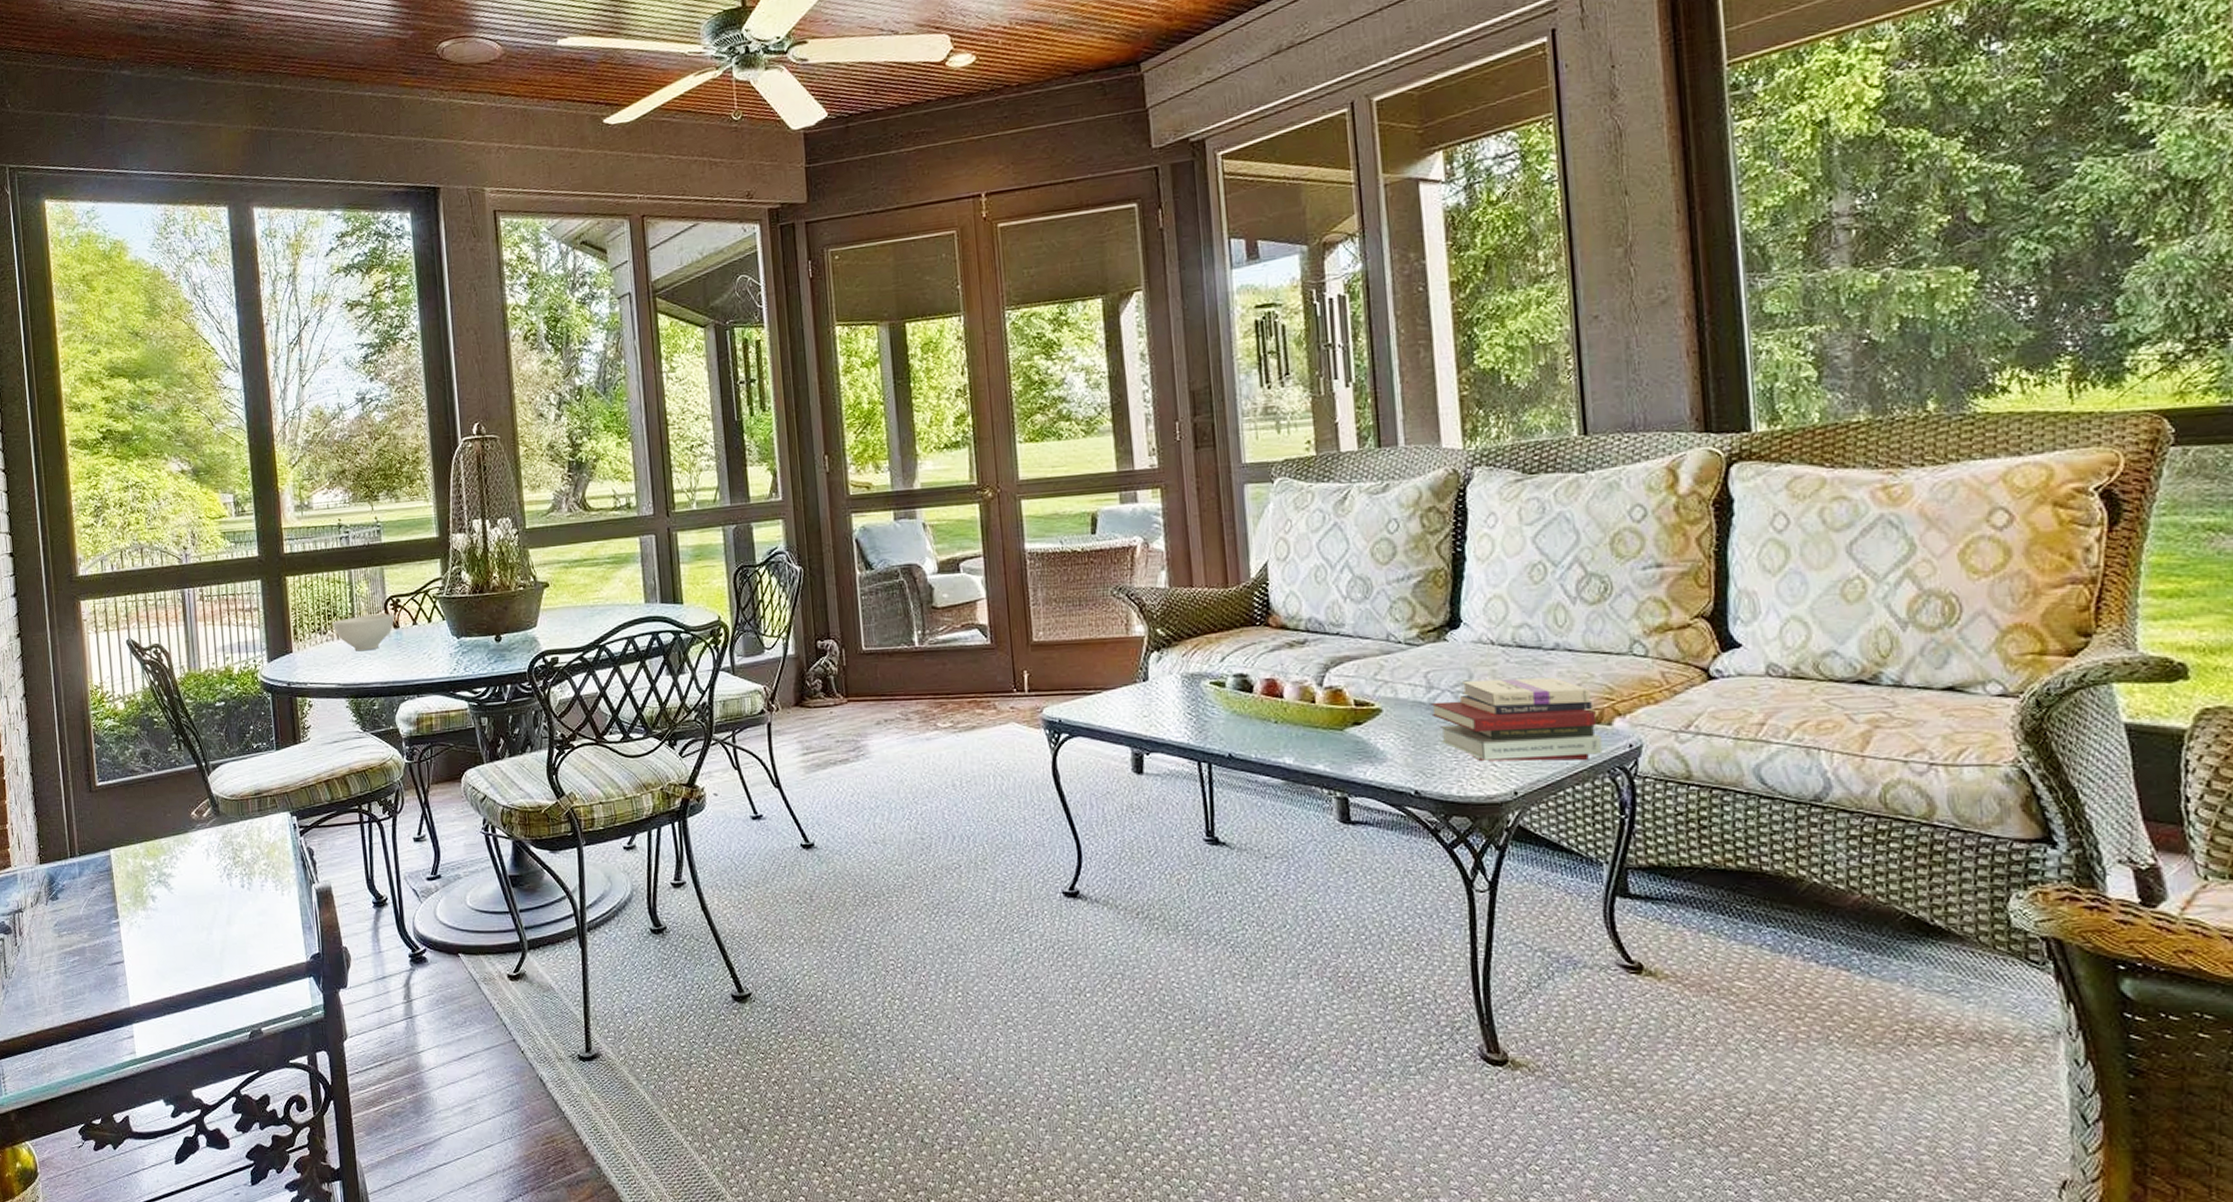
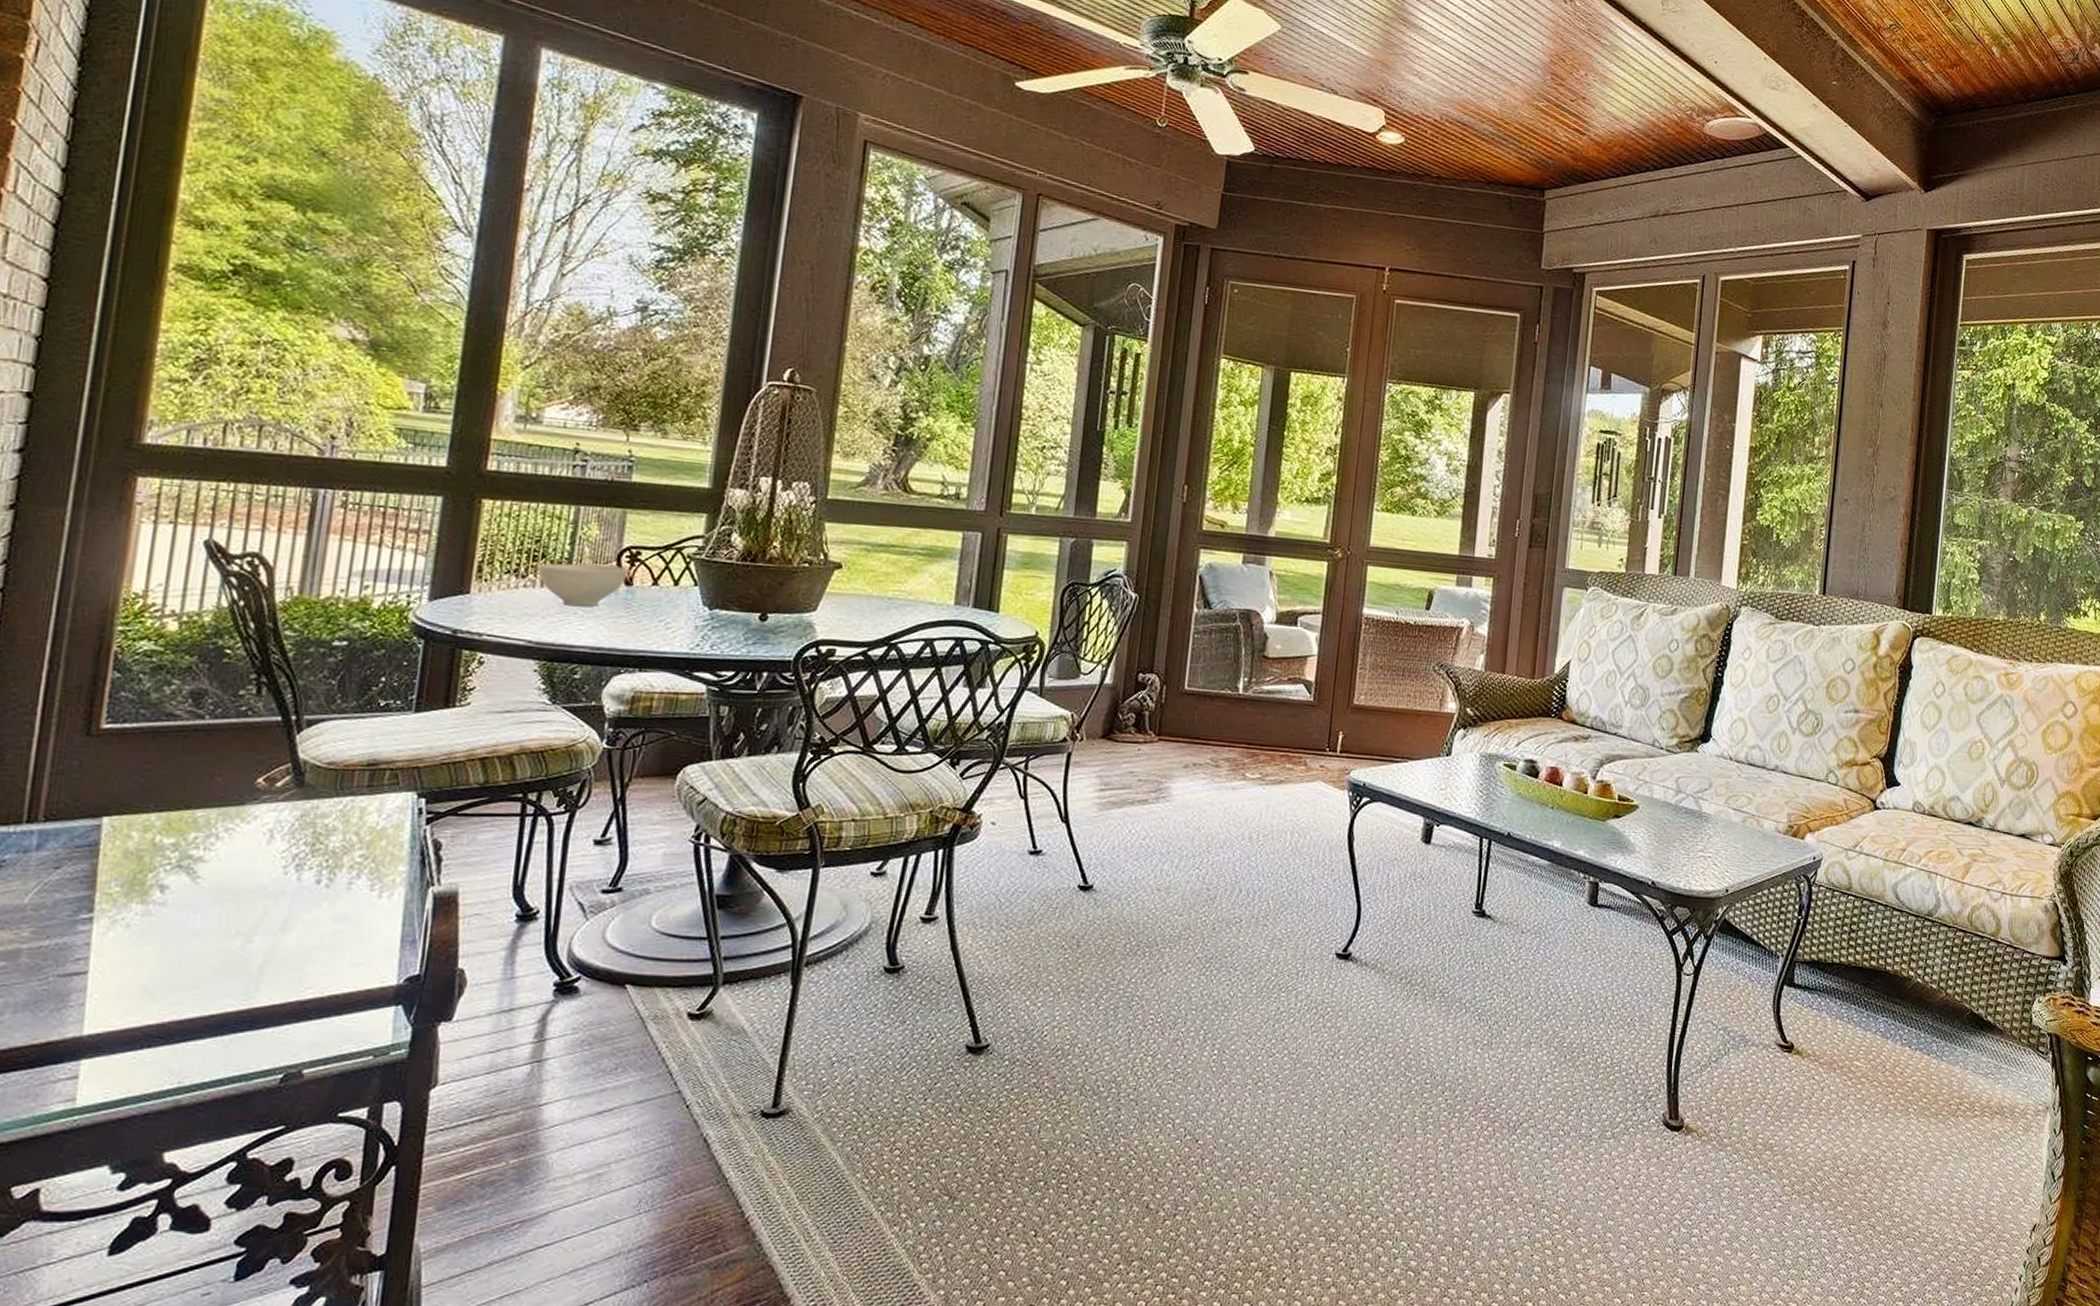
books: present [1430,677,1603,761] -> none [1675,788,1796,867]

